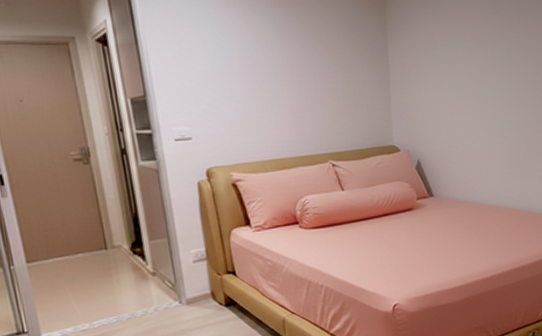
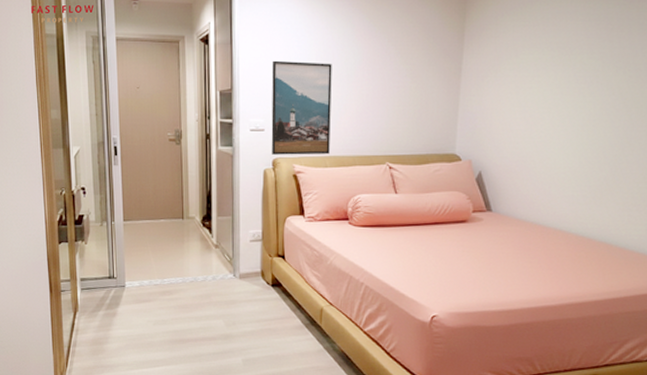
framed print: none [190,61,269,165] -> present [271,60,332,155]

